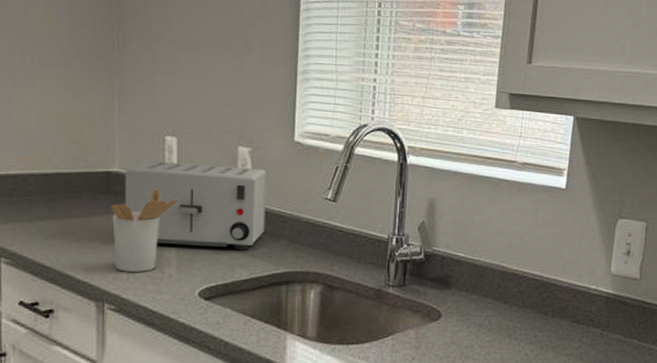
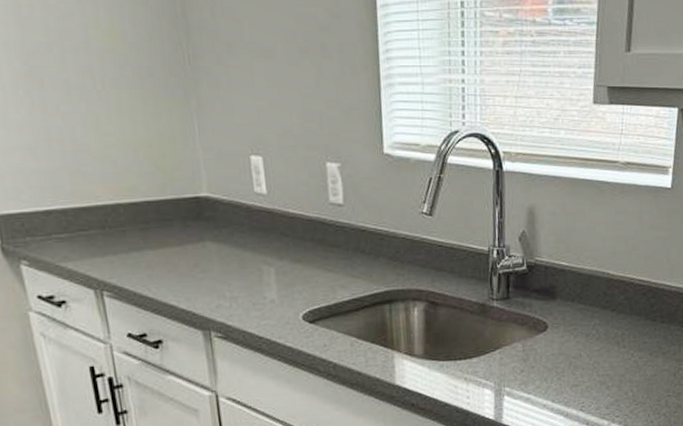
utensil holder: present [111,189,177,272] -> none [204,212,271,299]
toaster: present [124,161,267,249] -> none [214,183,362,270]

